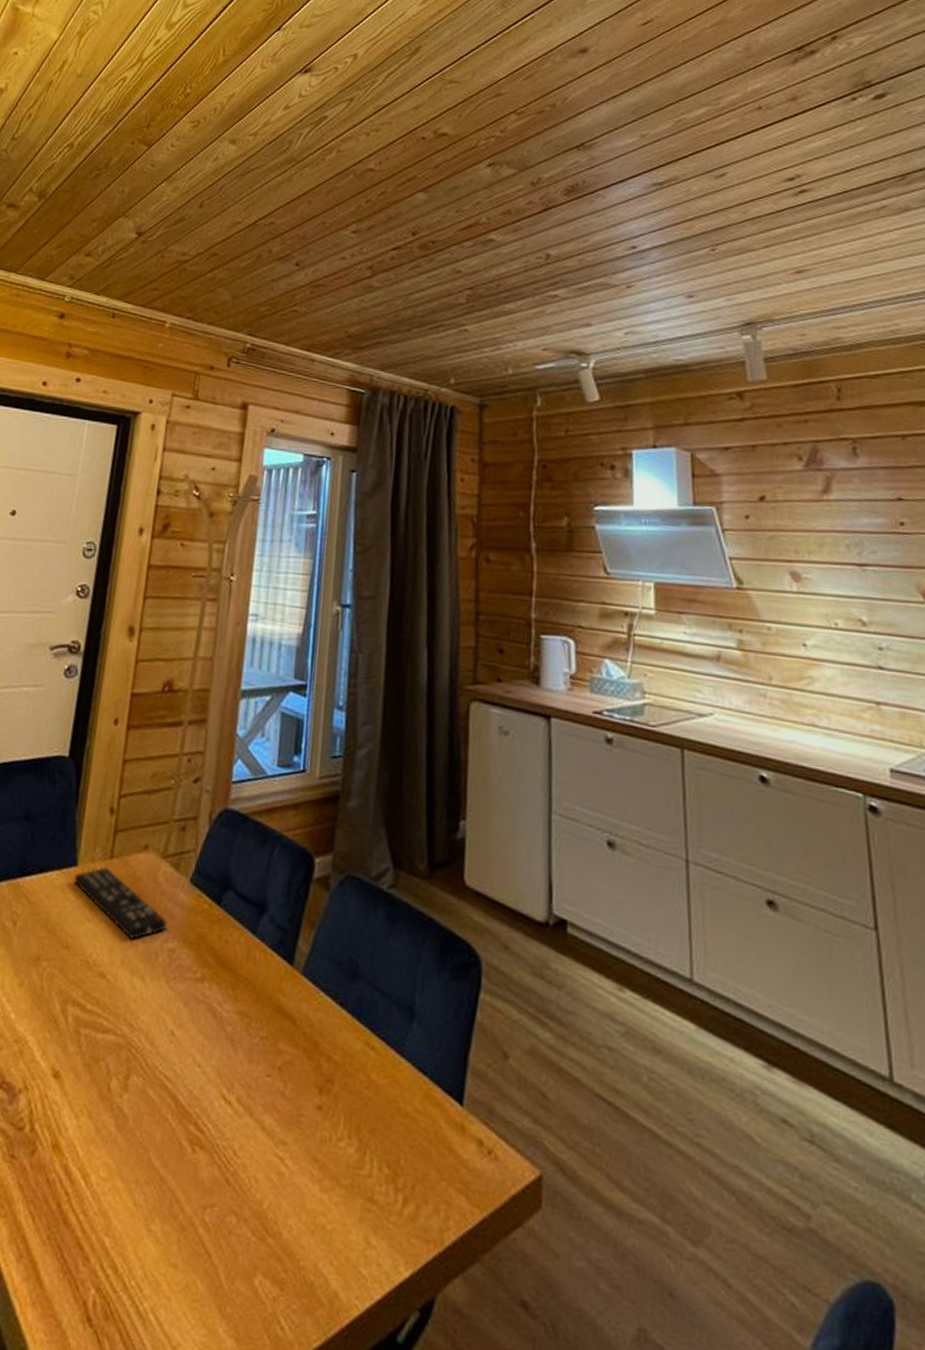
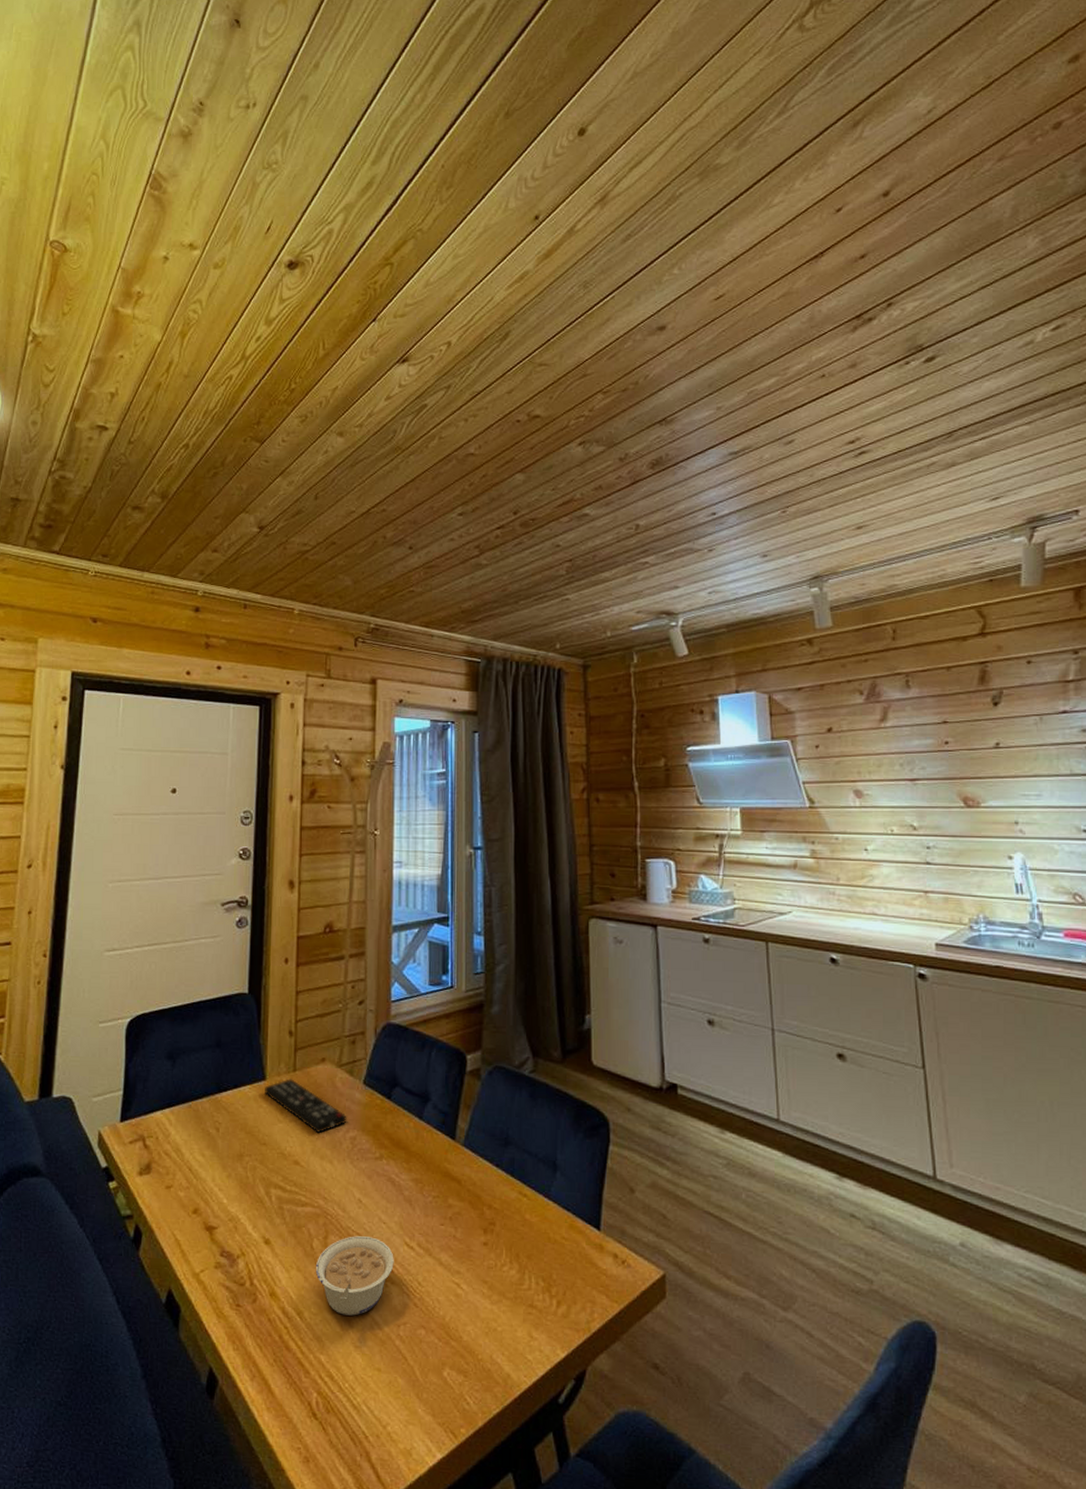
legume: none [109,1078,207,1188] -> present [315,1236,394,1316]

